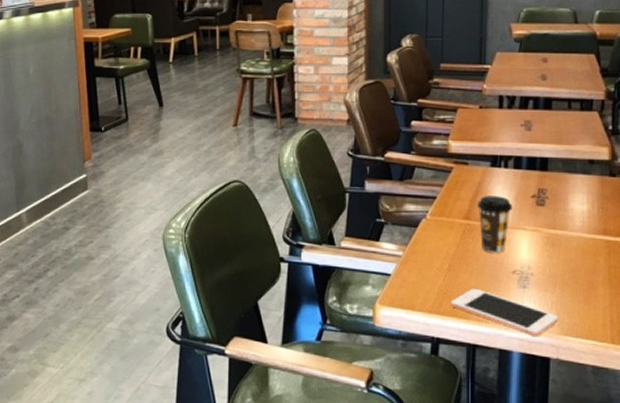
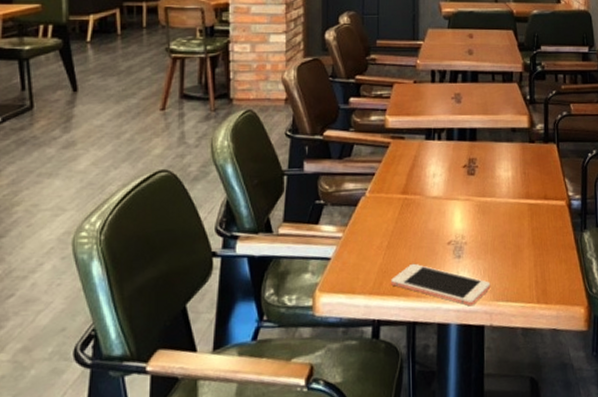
coffee cup: present [477,196,513,254] -> none [414,168,447,226]

